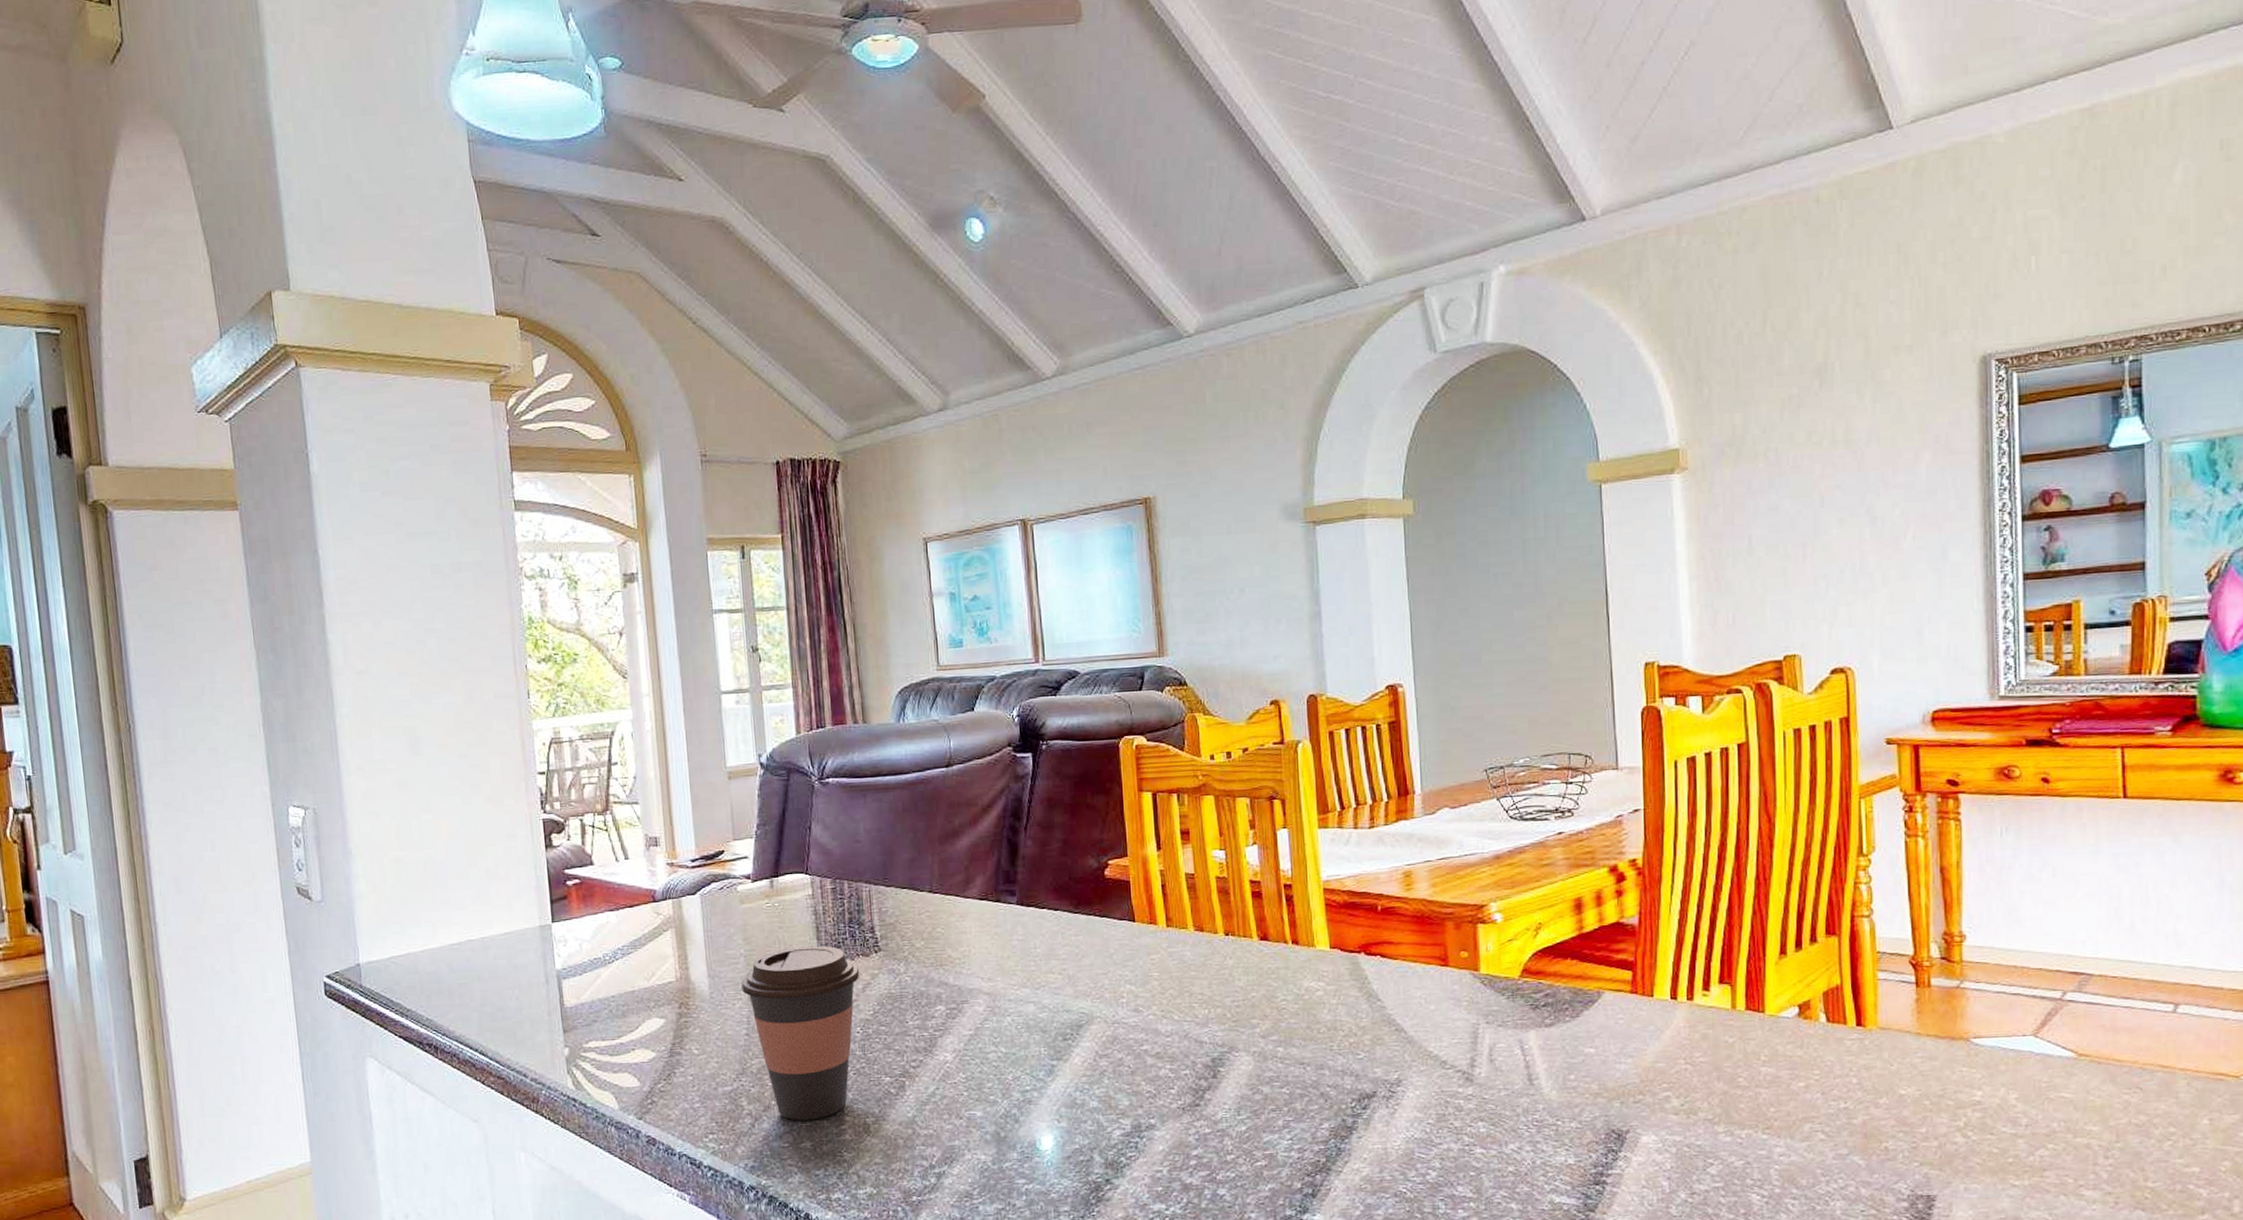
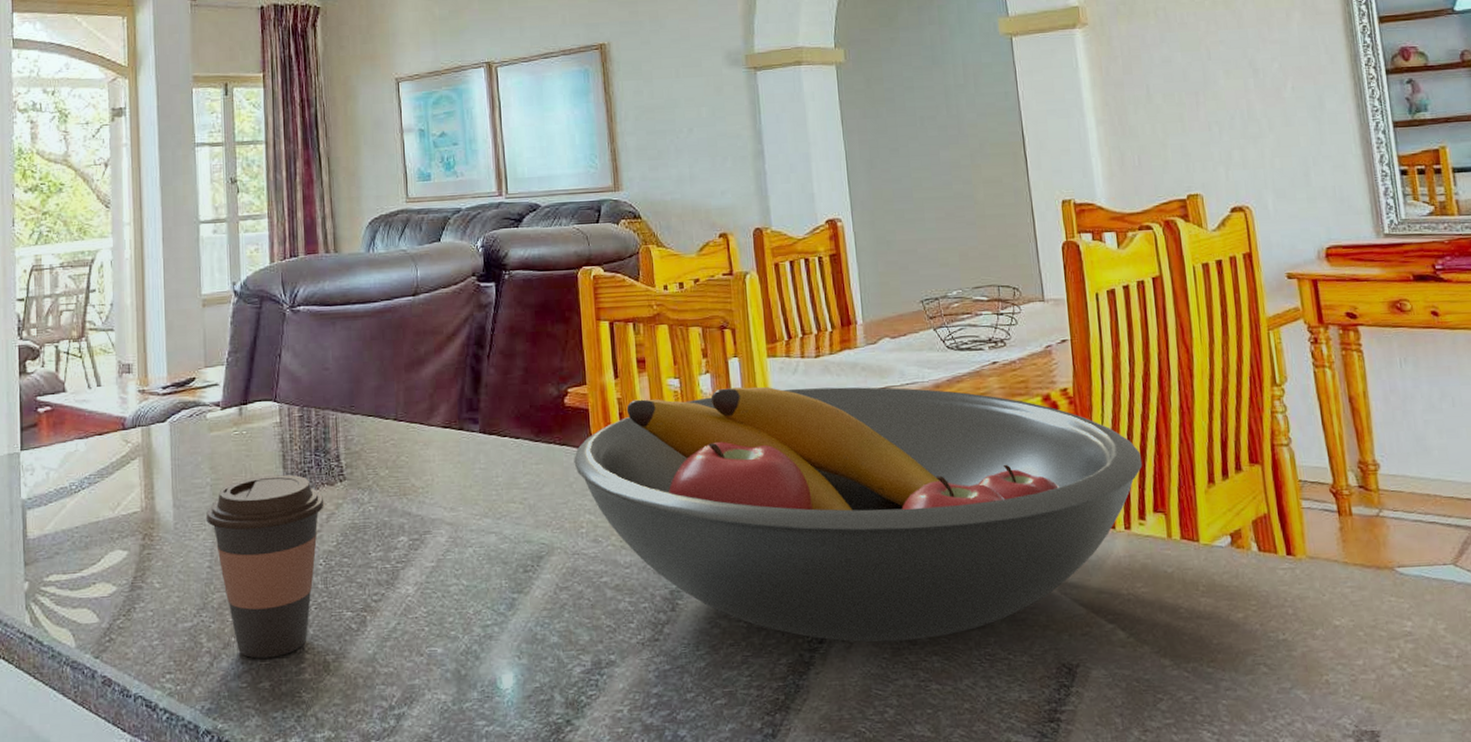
fruit bowl: none [1114,858,1711,1108] -> present [574,387,1143,642]

